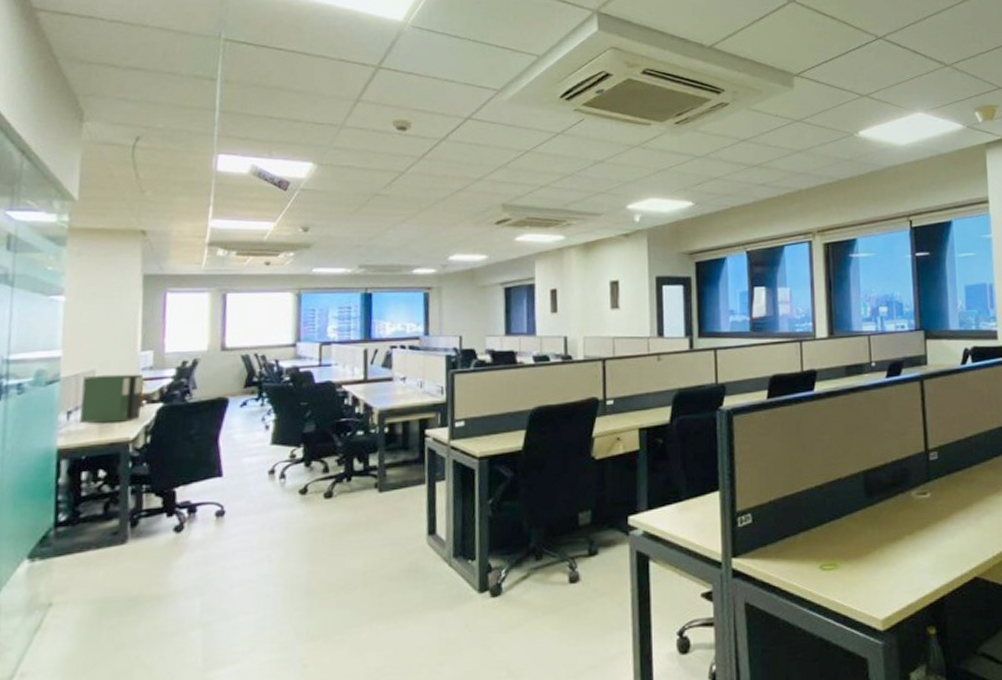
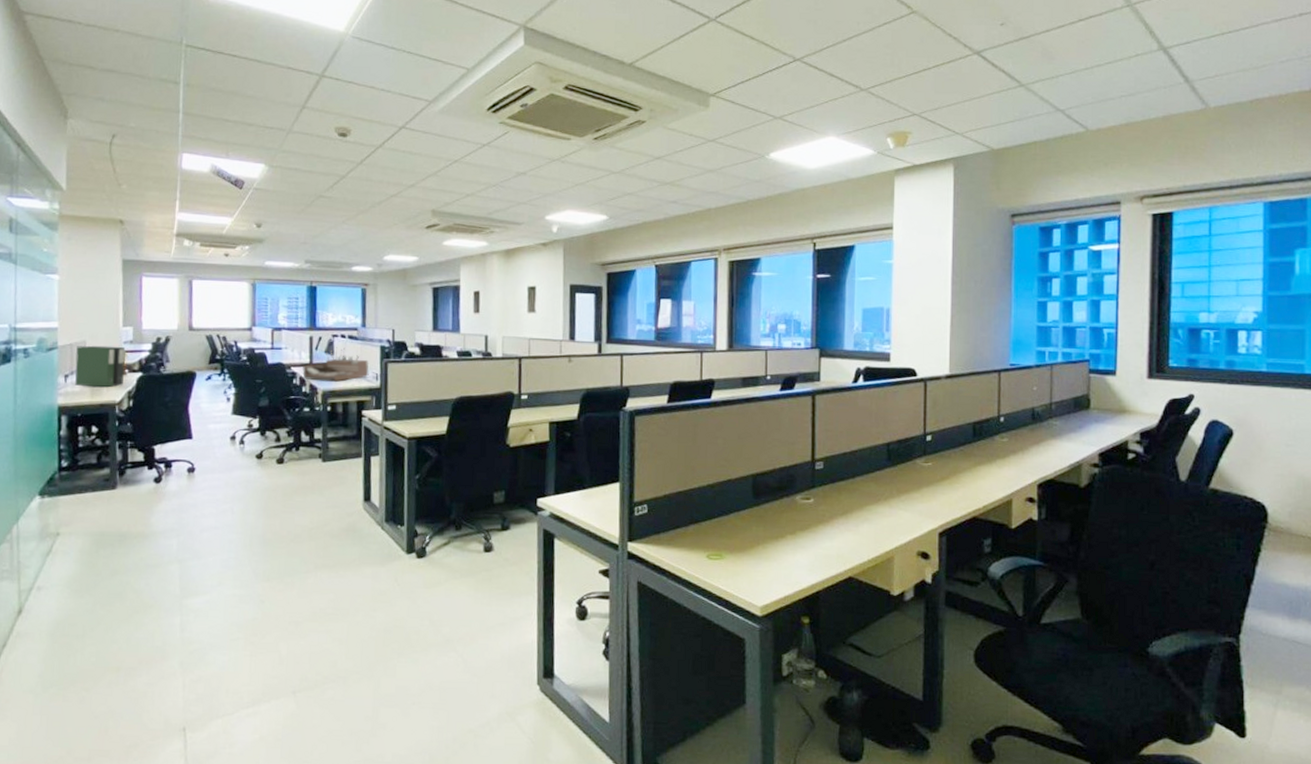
desk organizer: none [355,359,433,400] -> present [302,347,369,382]

